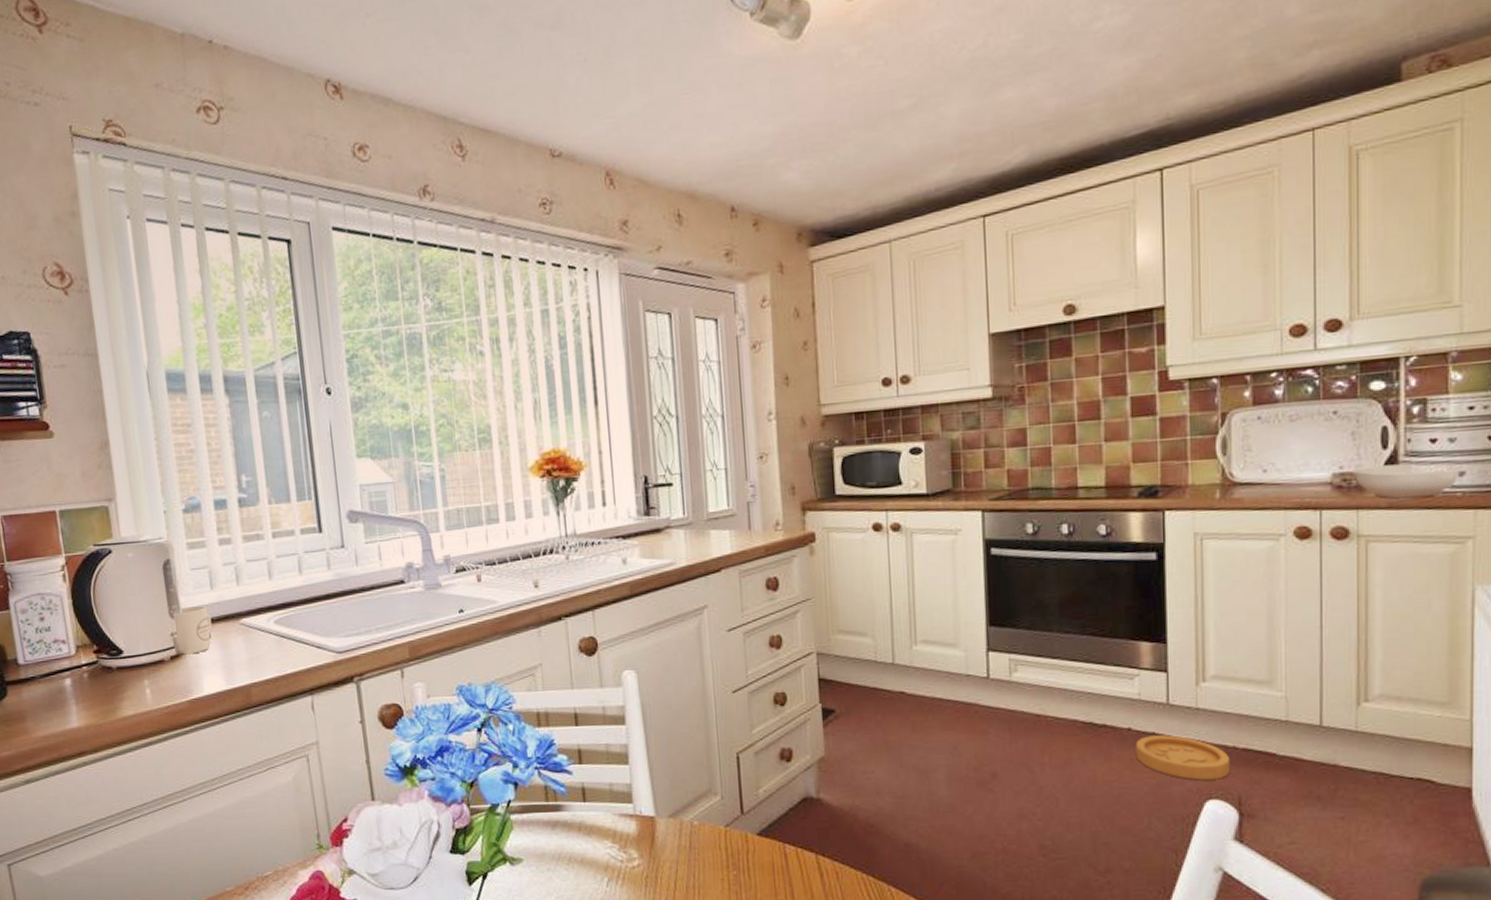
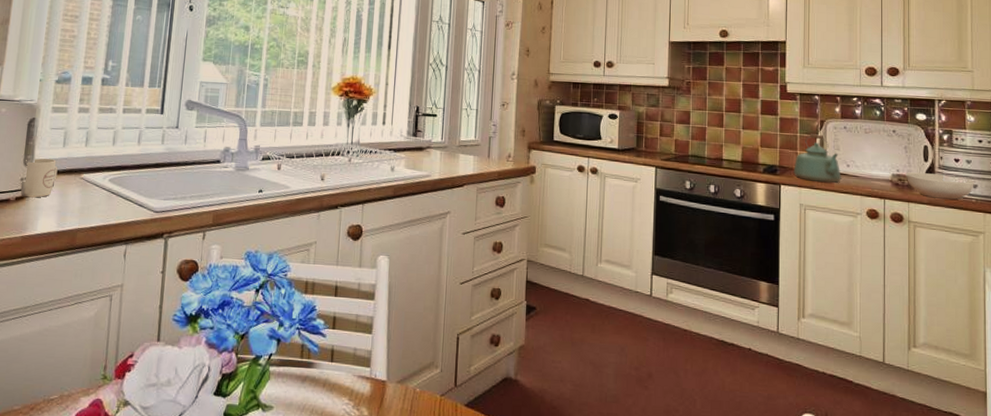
pet bowl: present [1136,735,1231,781] -> none [754,356,821,398]
kettle: none [1183,432,1255,501] -> present [793,134,841,184]

